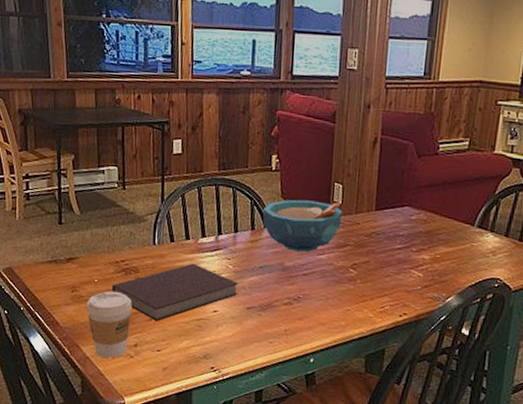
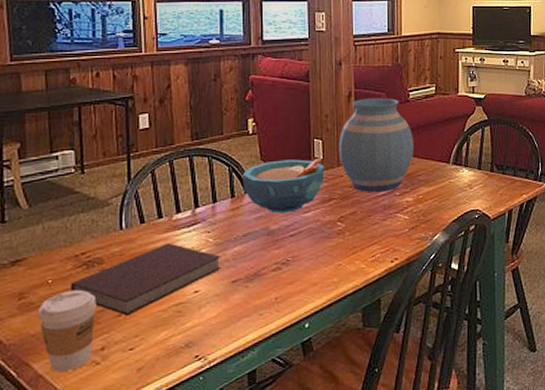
vase: none [357,146,438,246] -> present [338,97,415,193]

